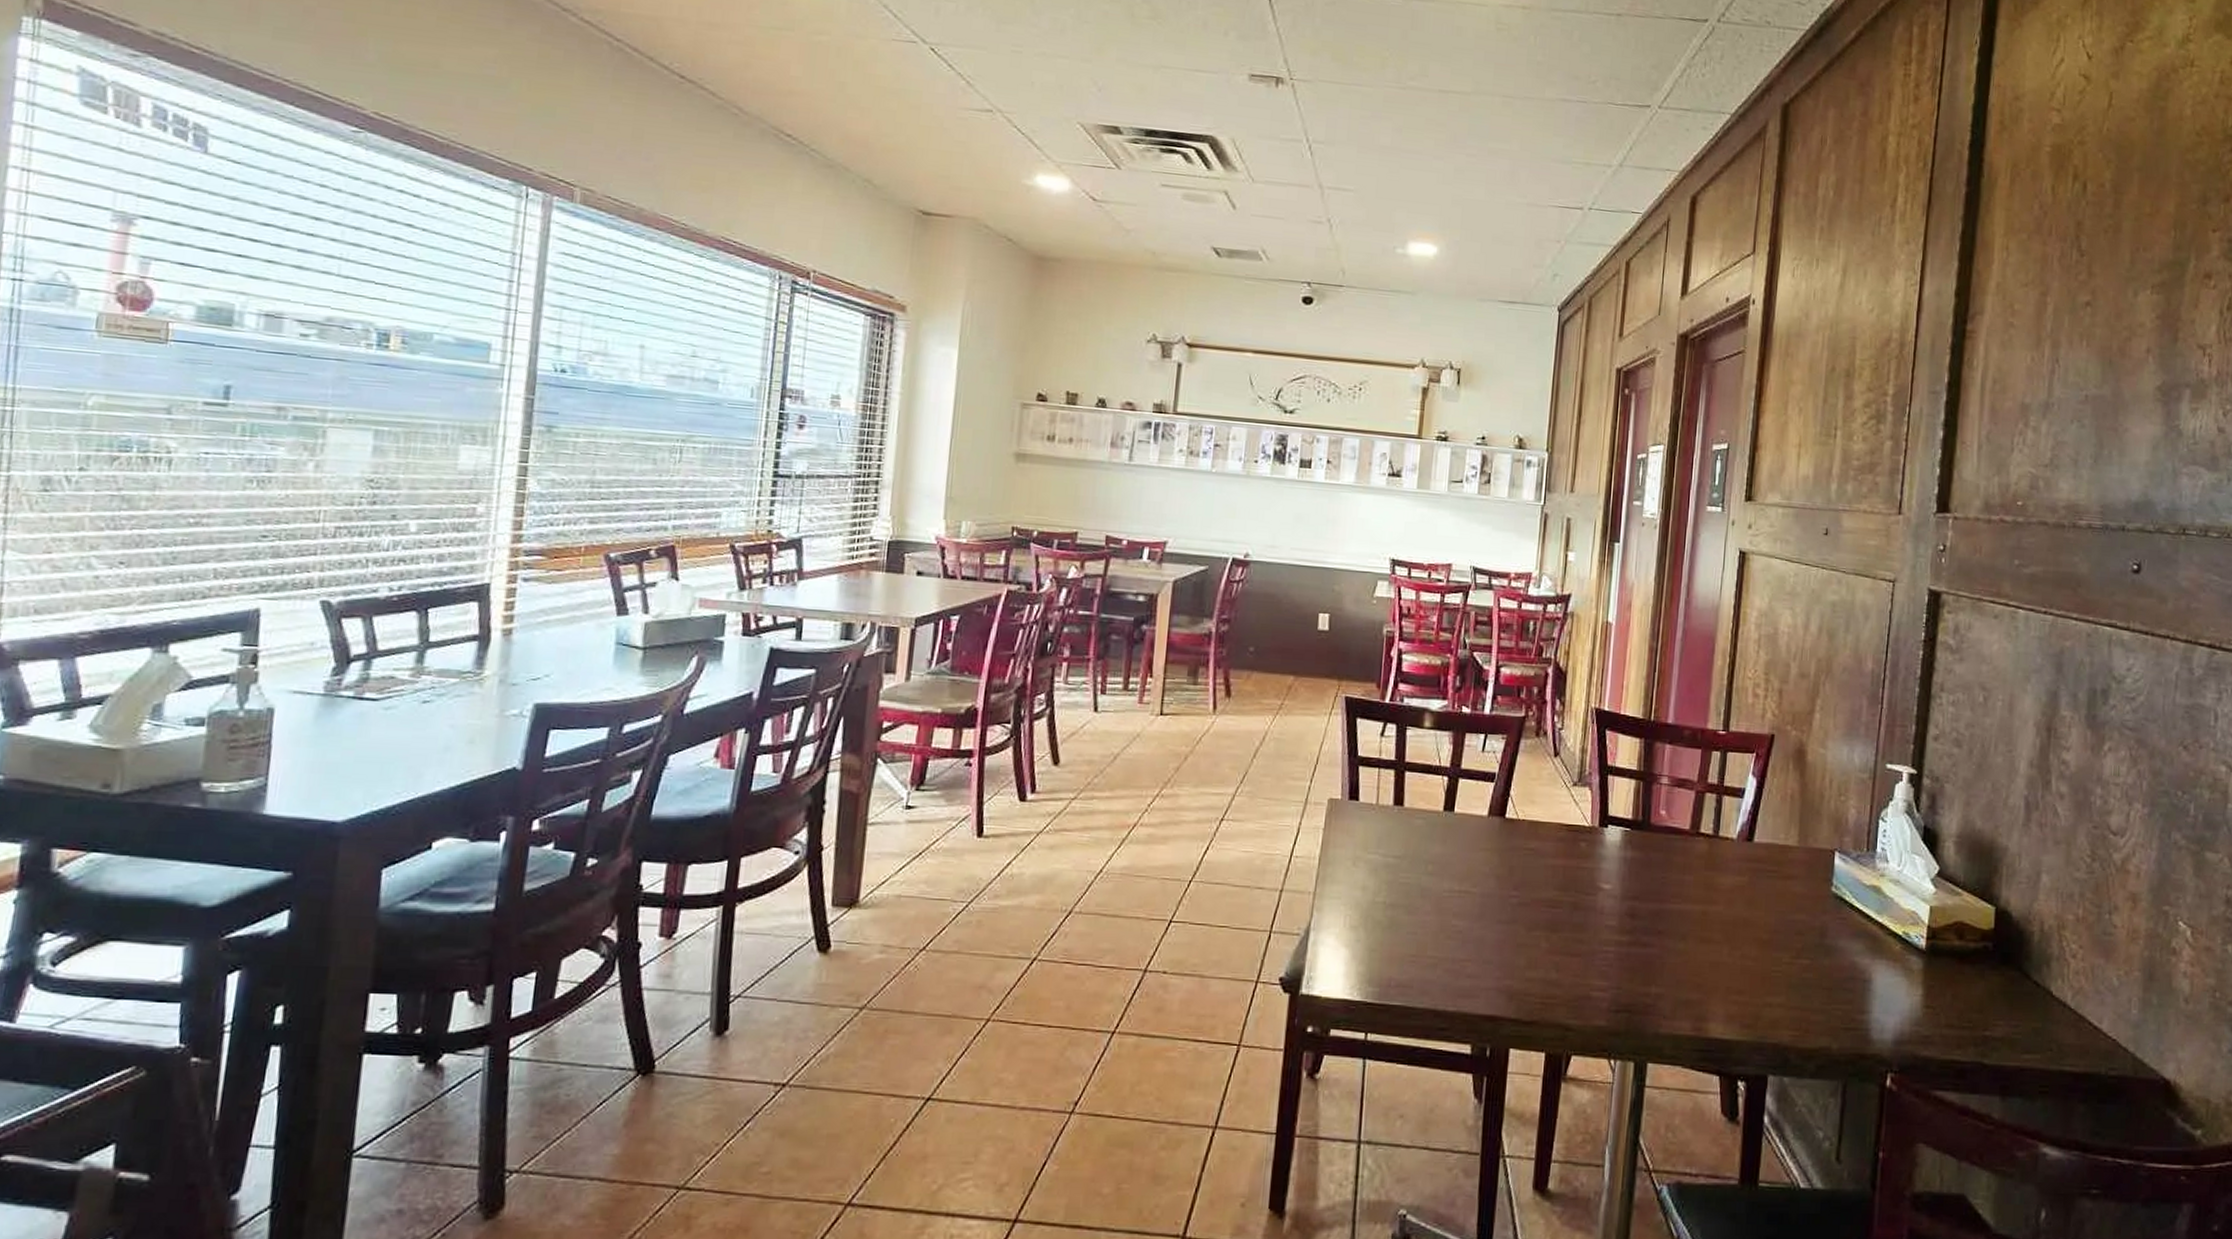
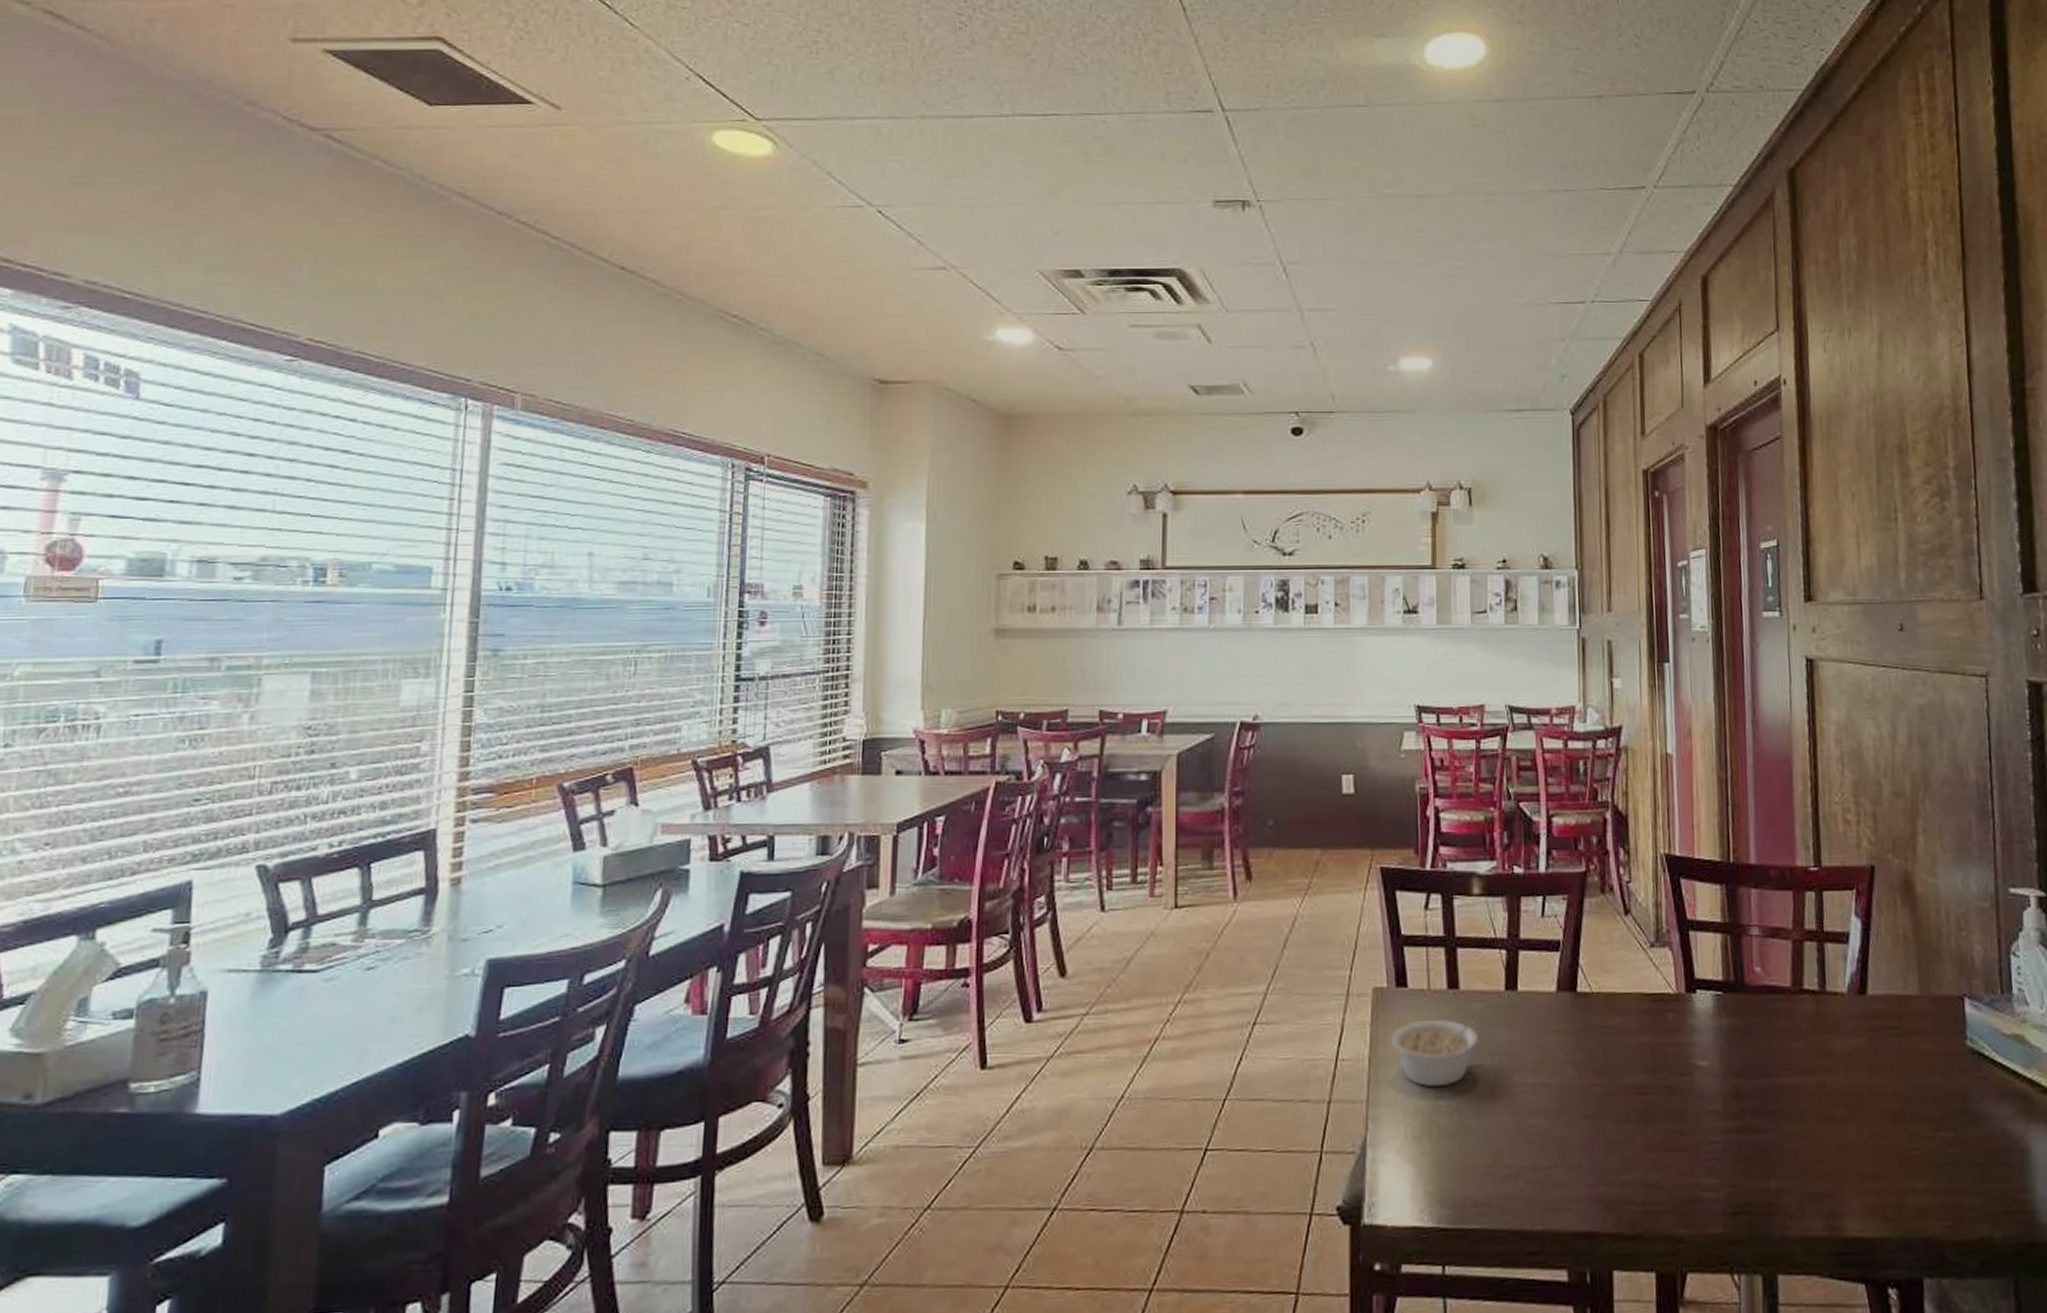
legume: none [1340,828,1423,886] -> present [1391,1014,1484,1086]

